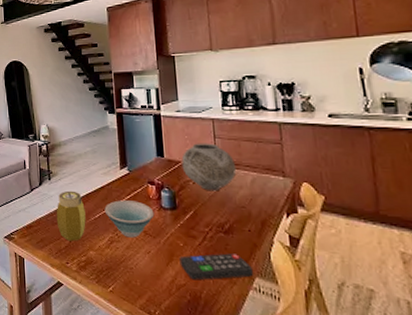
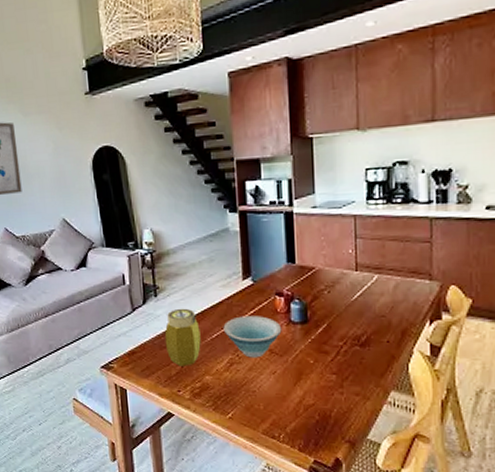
remote control: present [179,253,254,281] -> none [308,367,390,399]
vase: present [181,143,237,192] -> none [316,244,379,301]

